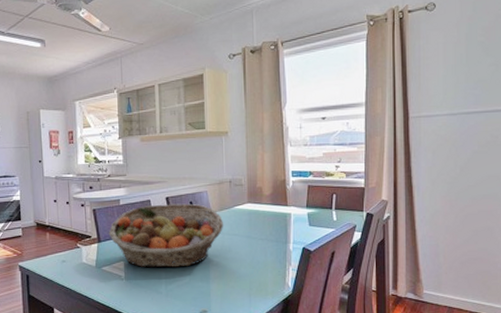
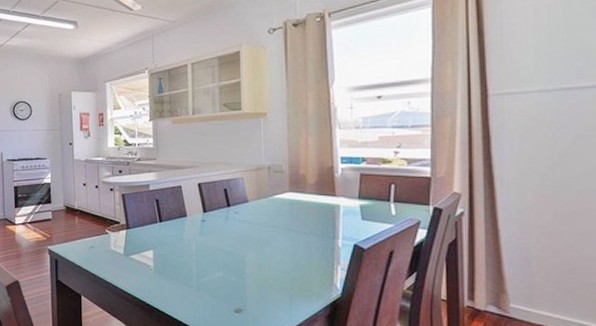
fruit basket: present [108,203,224,268] -> none [137,190,262,260]

